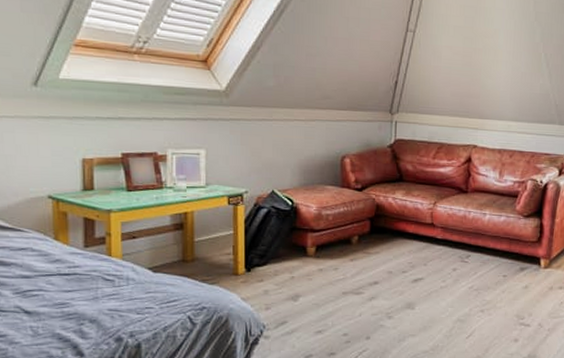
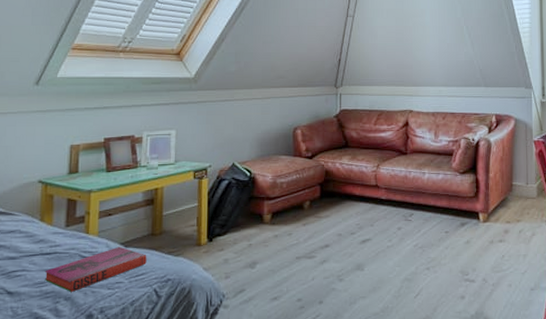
hardback book: none [64,271,179,315] -> present [44,246,147,292]

